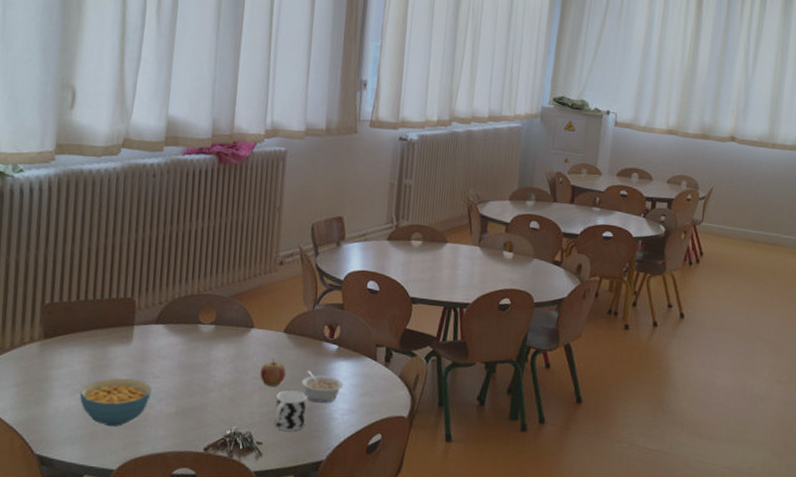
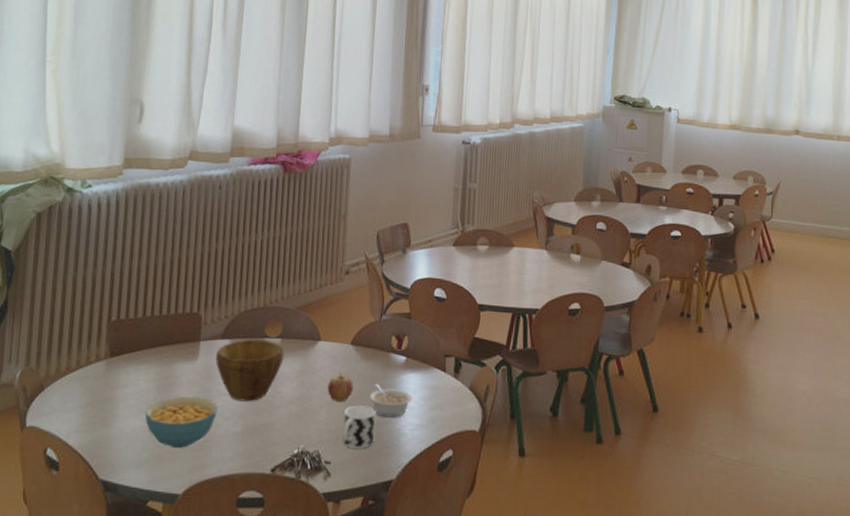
bowl: none [149,325,218,385] -> present [215,339,285,402]

